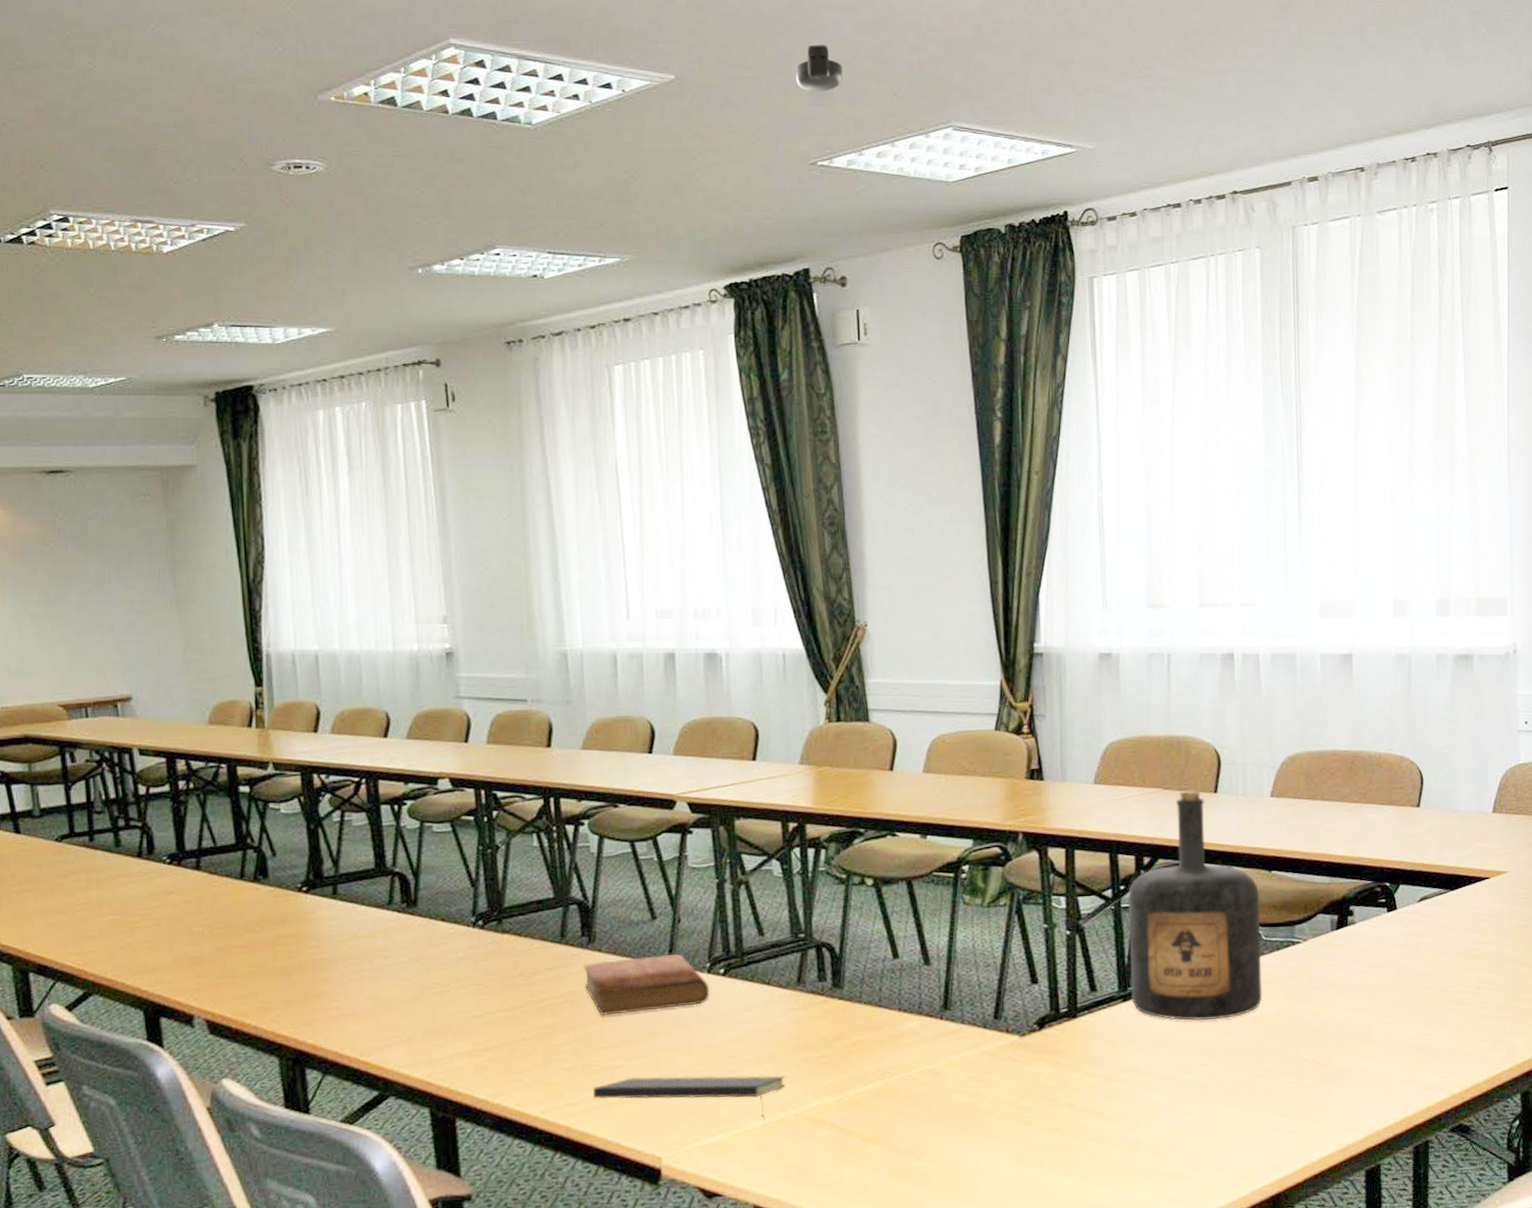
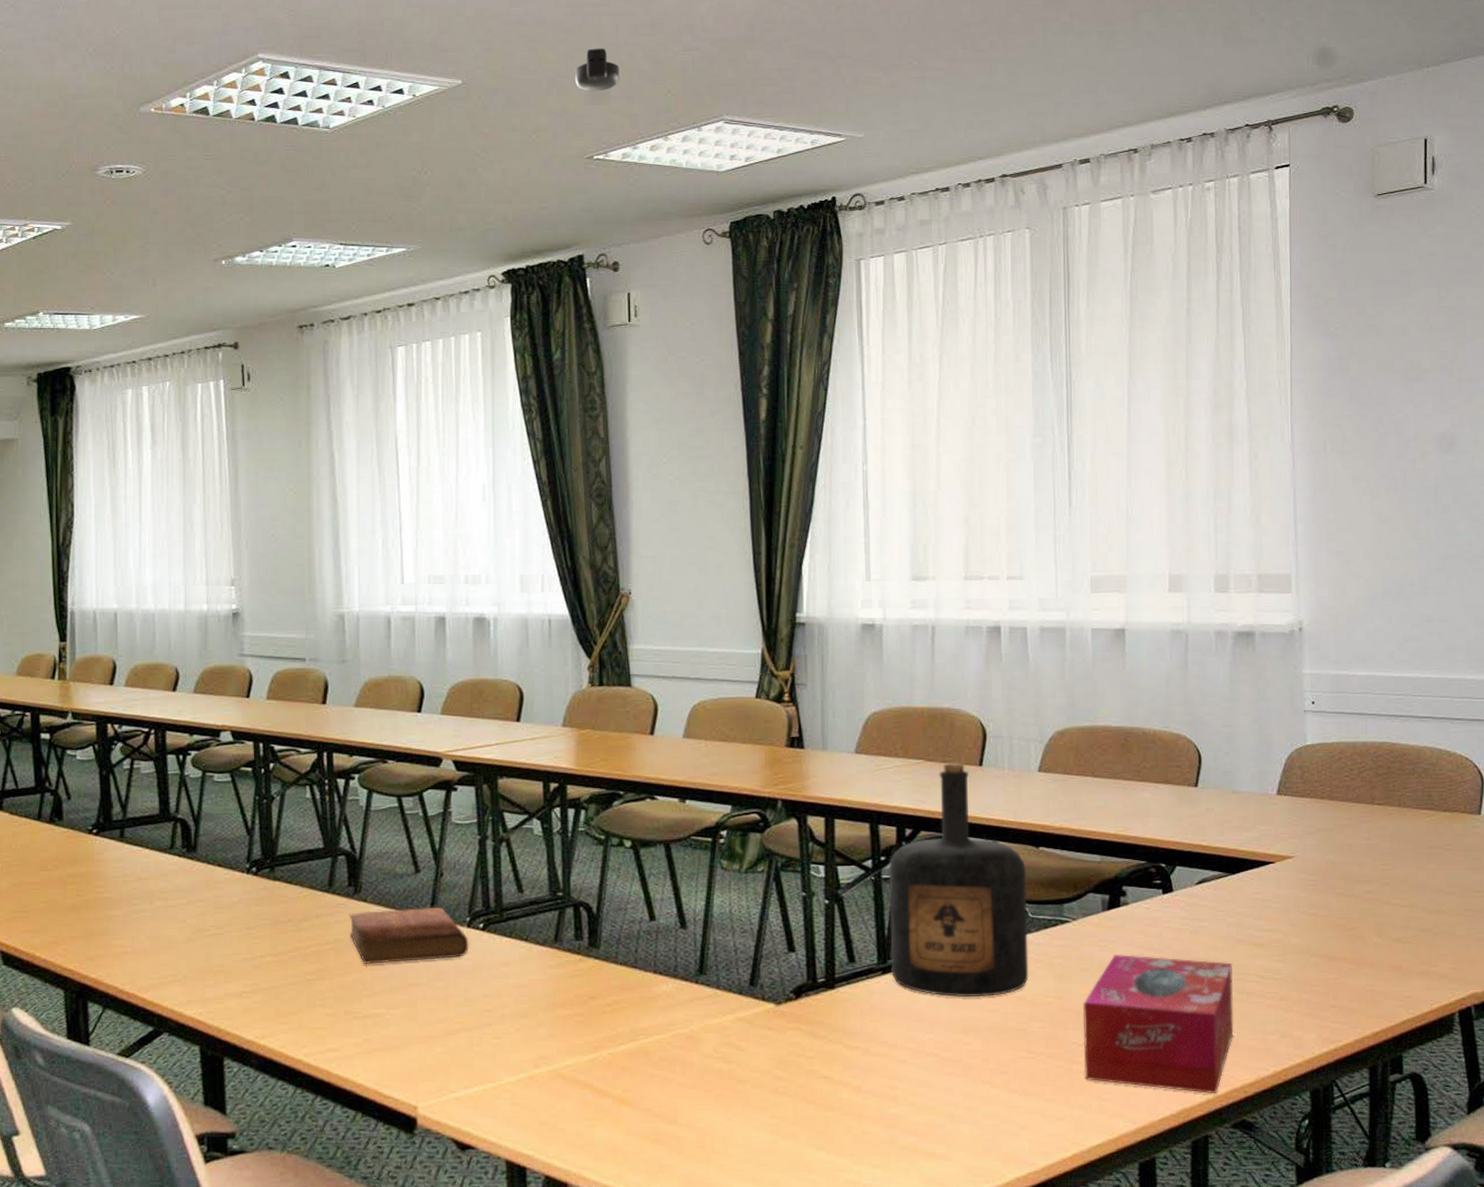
notepad: present [592,1075,785,1119] -> none [353,1025,540,1074]
tissue box: none [1314,972,1452,1101] -> present [1083,955,1234,1093]

